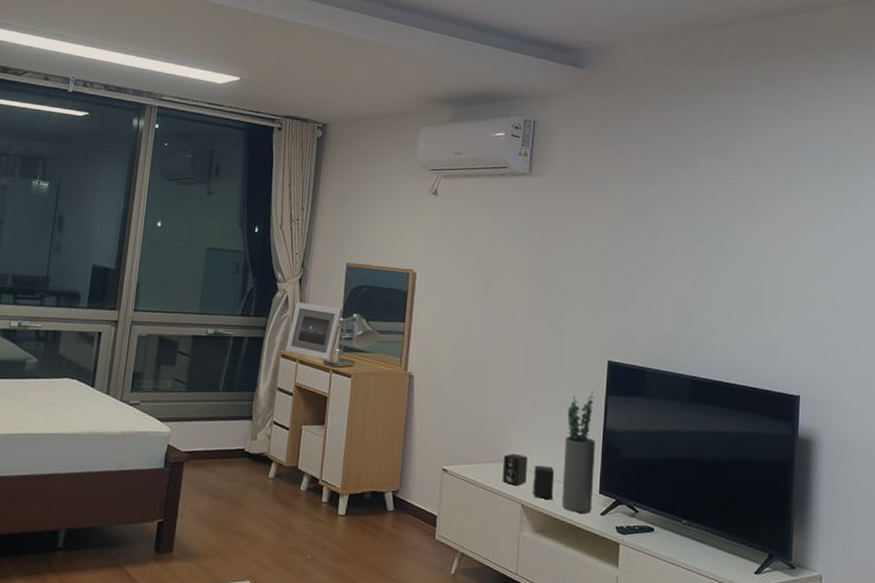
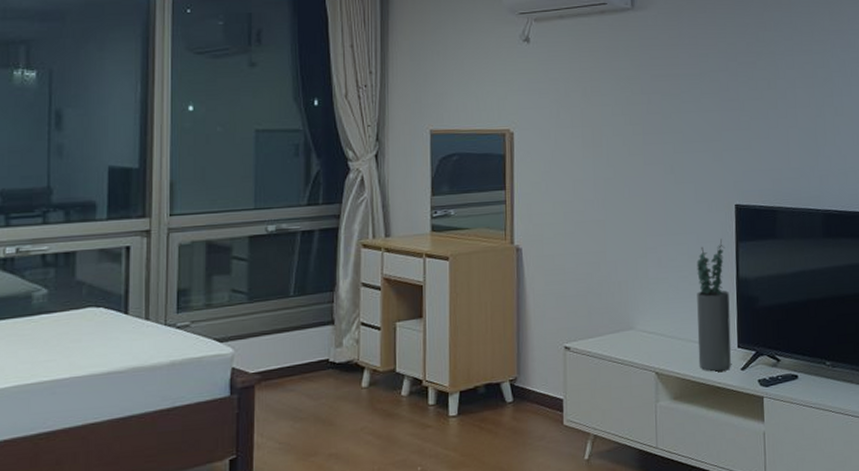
picture frame: present [285,302,343,360] -> none [366,181,432,244]
desk lamp: present [322,313,379,368] -> none [412,186,477,251]
speaker: present [502,453,555,500] -> none [631,318,689,364]

